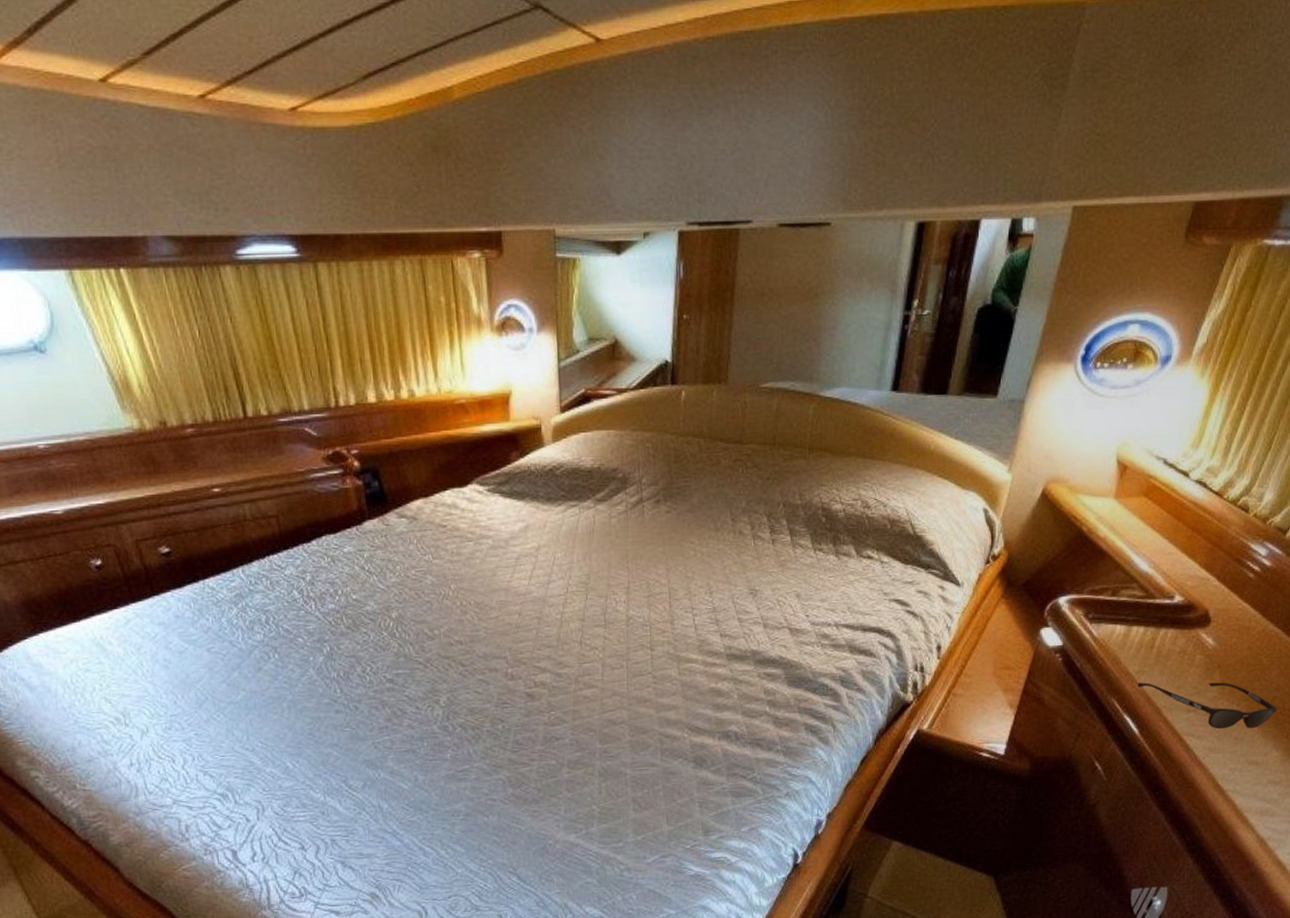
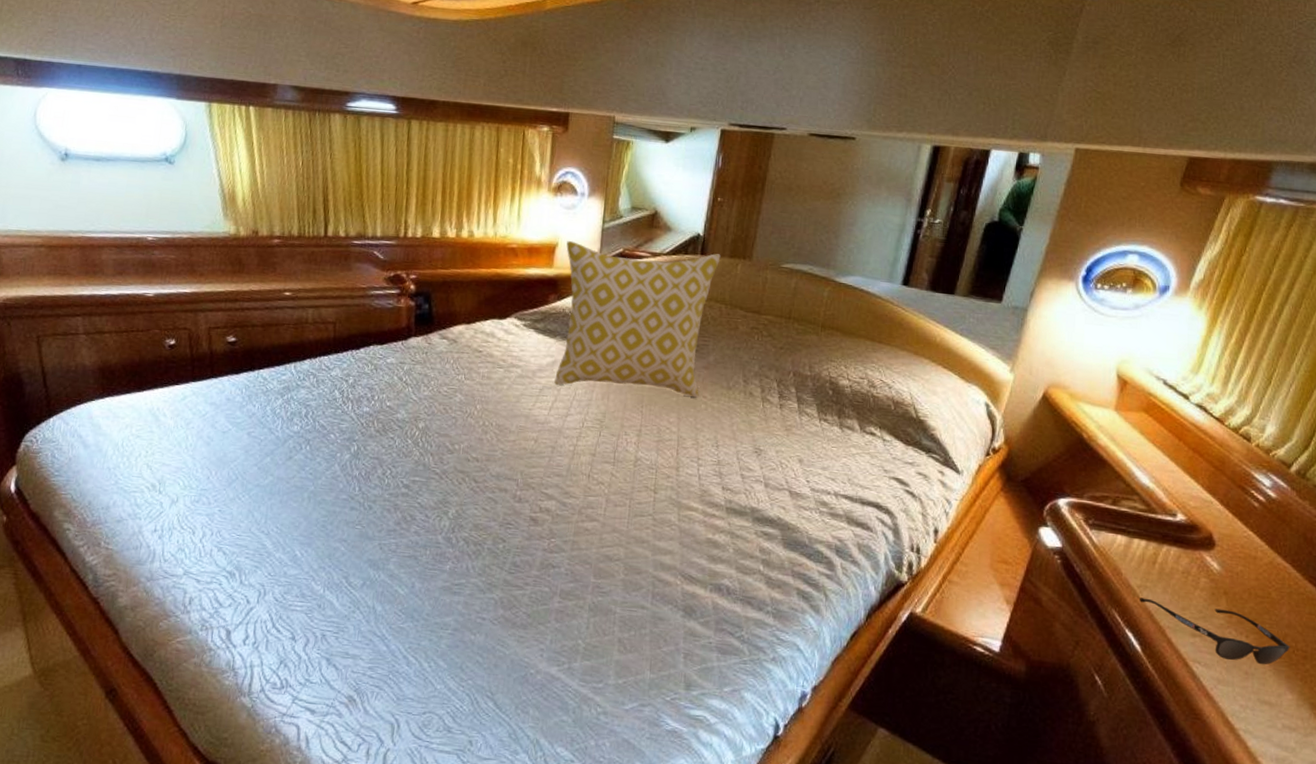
pillow: none [521,381,693,551] -> present [554,241,721,398]

